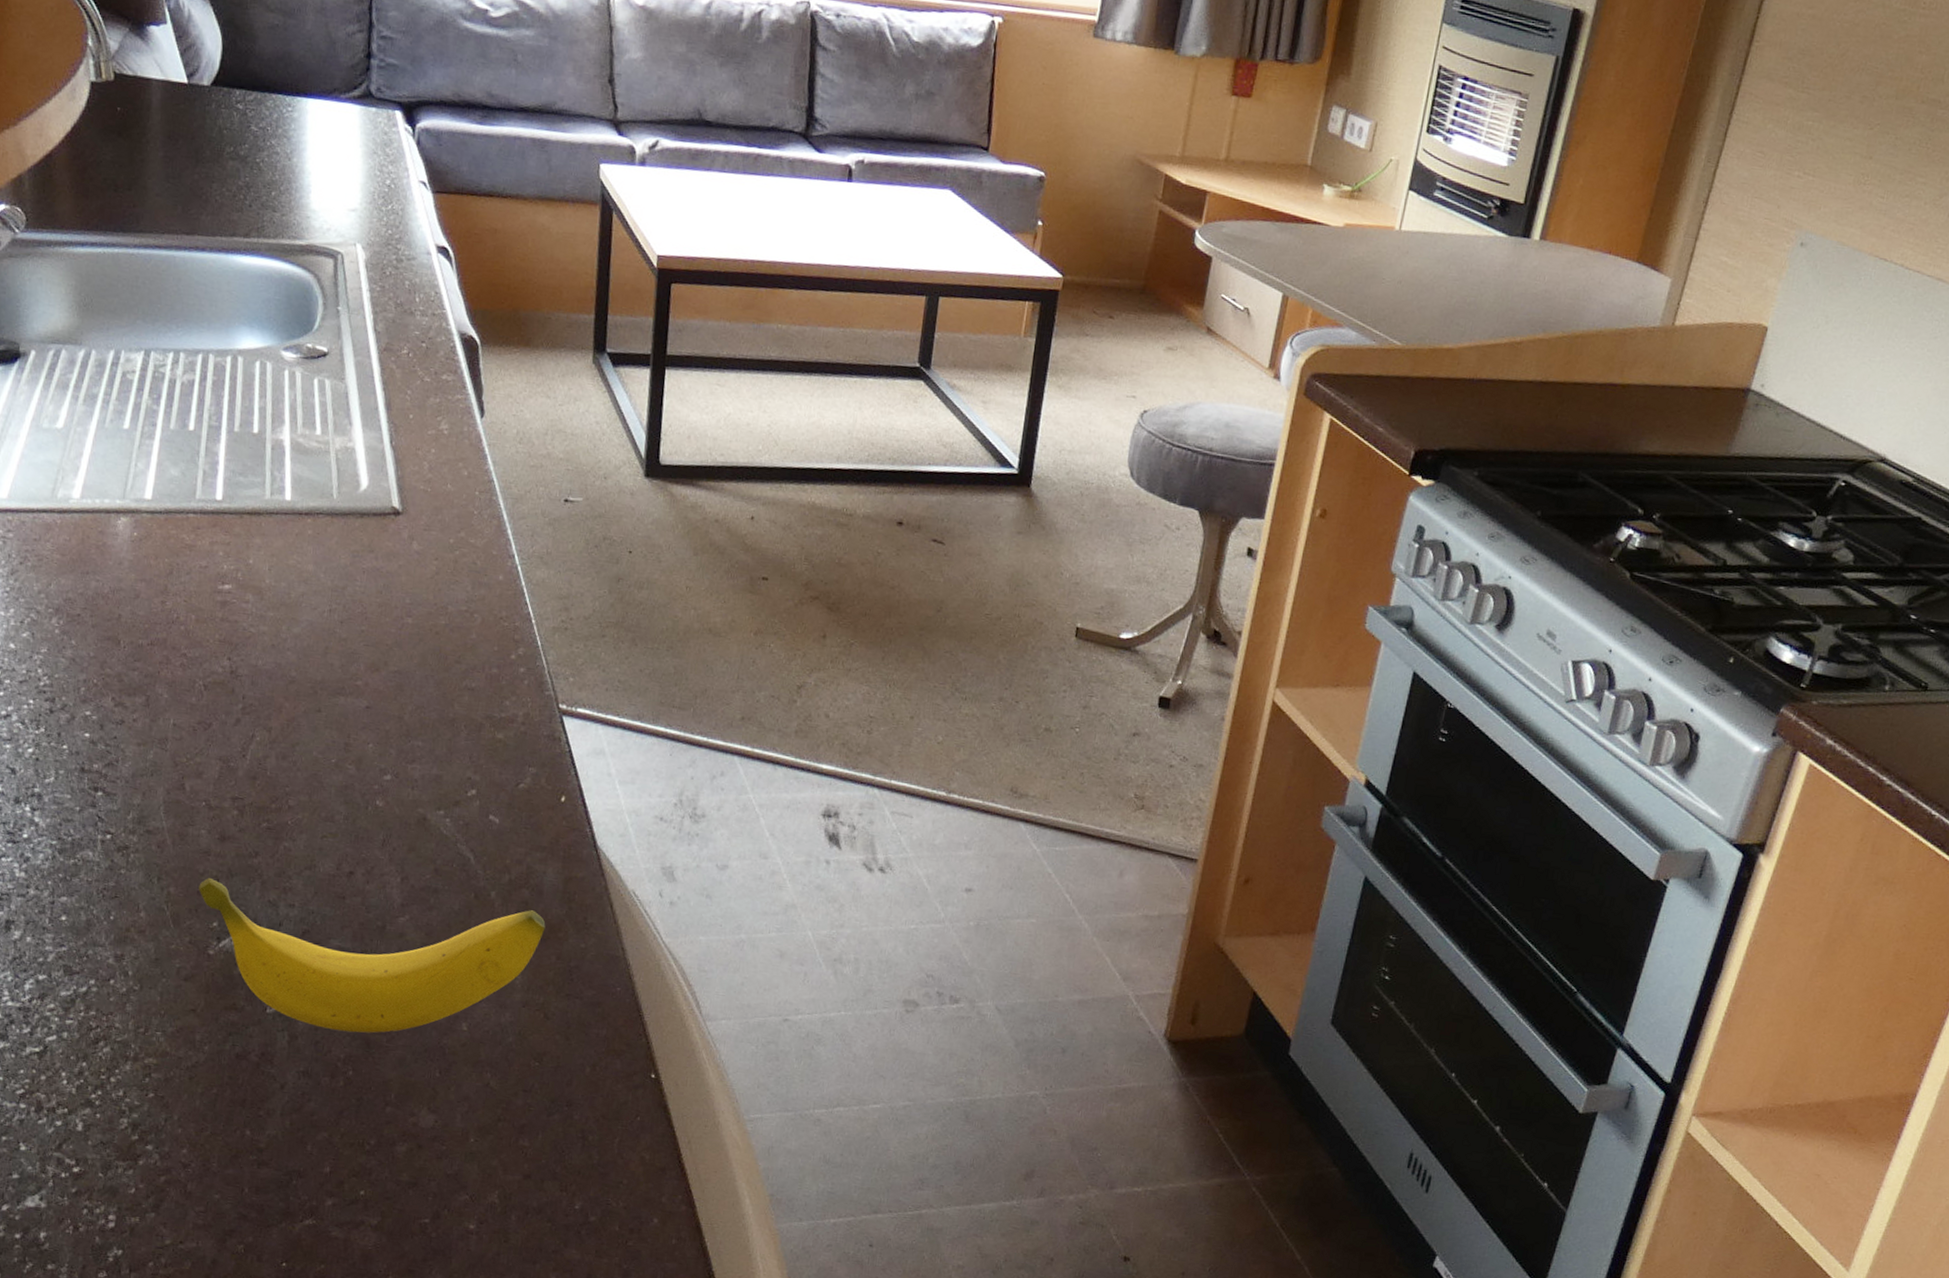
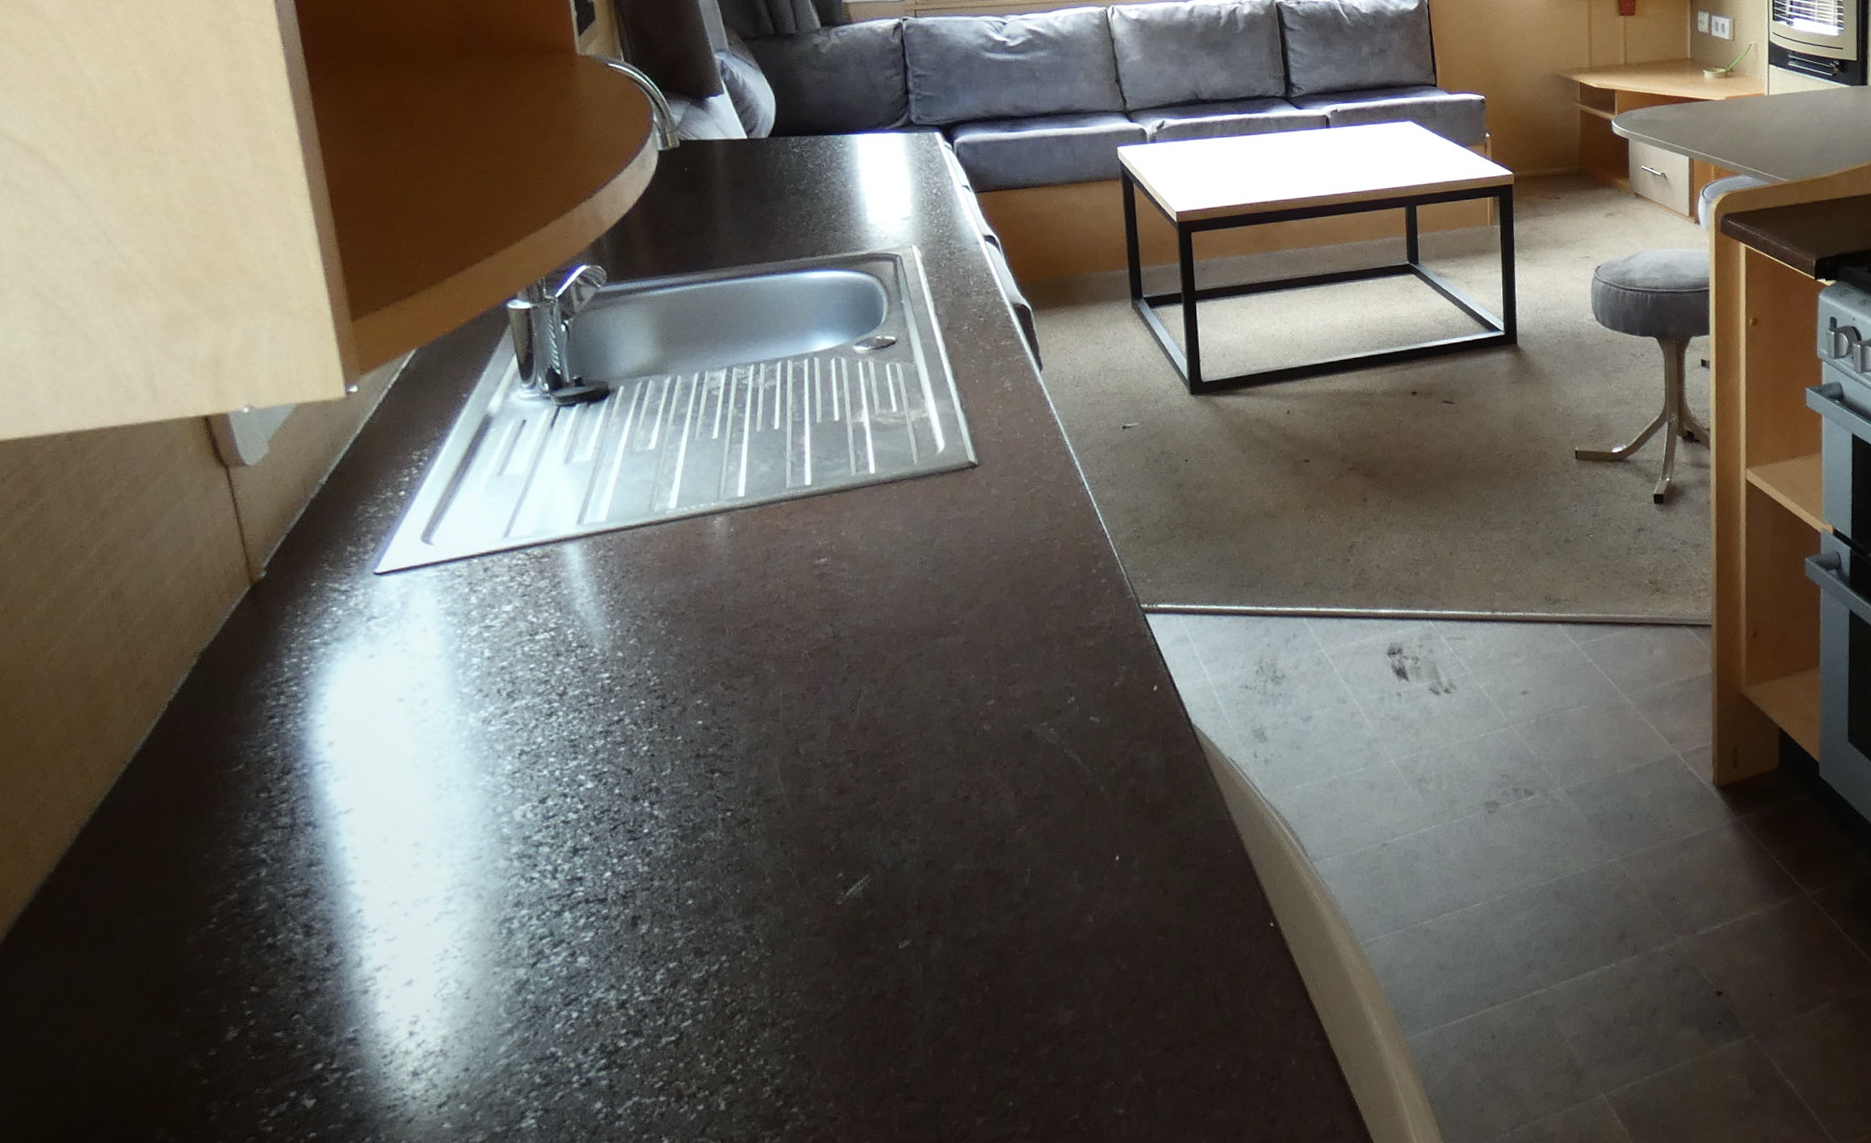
banana: present [198,877,546,1033] -> none [821,795,1155,951]

